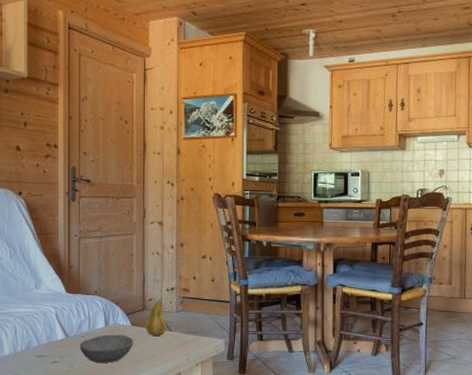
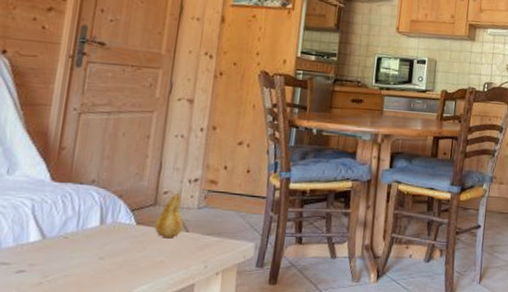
bowl: present [79,334,134,363] -> none [59,235,137,272]

